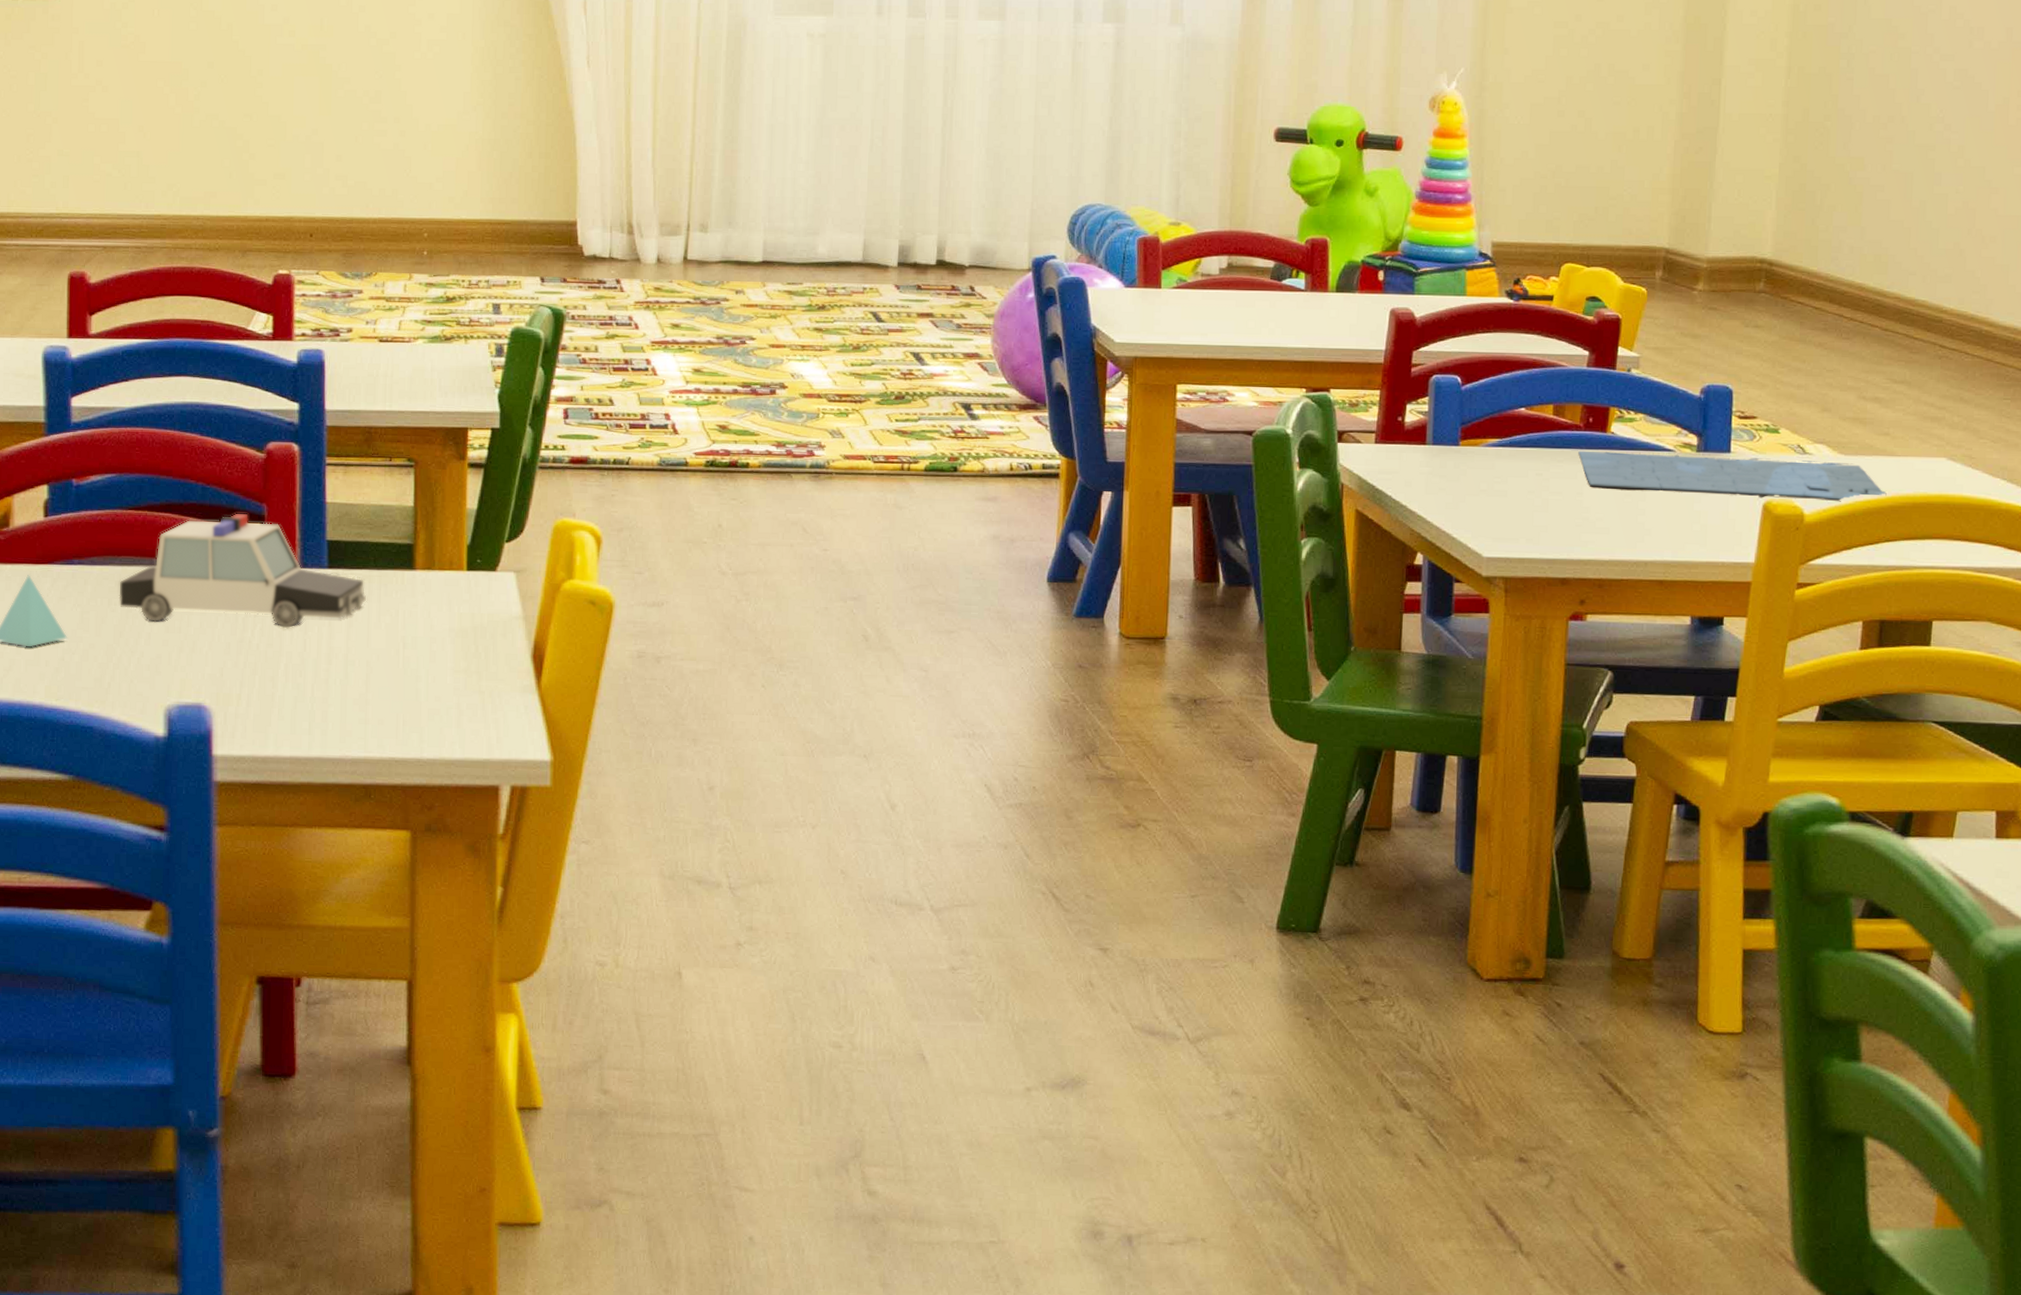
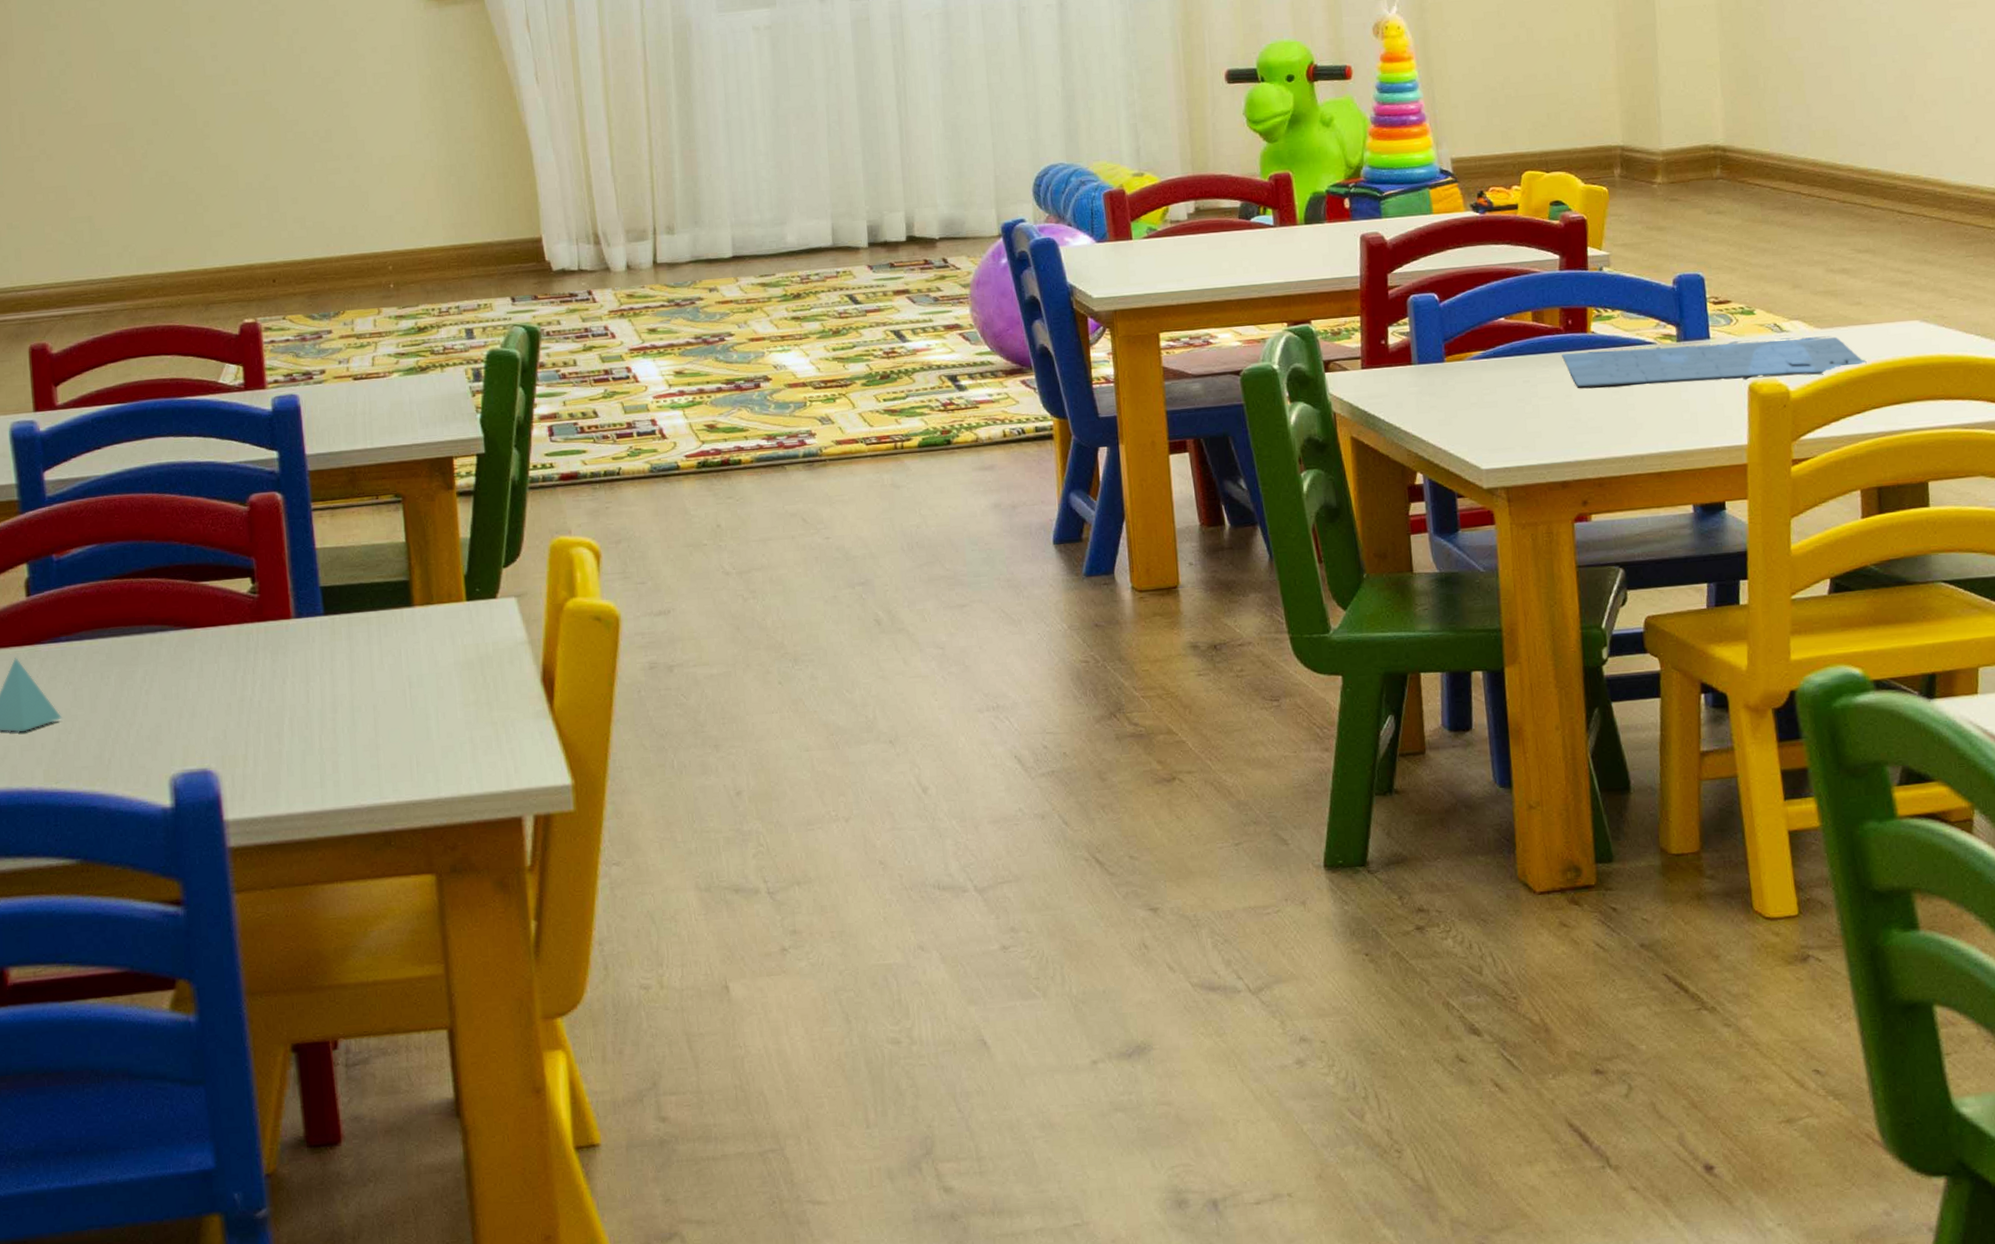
toy car: present [119,514,366,629] -> none [110,570,366,692]

